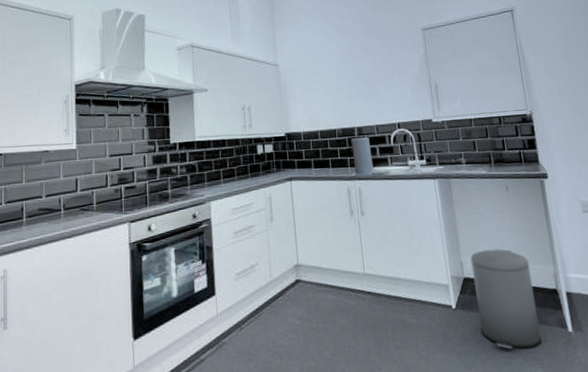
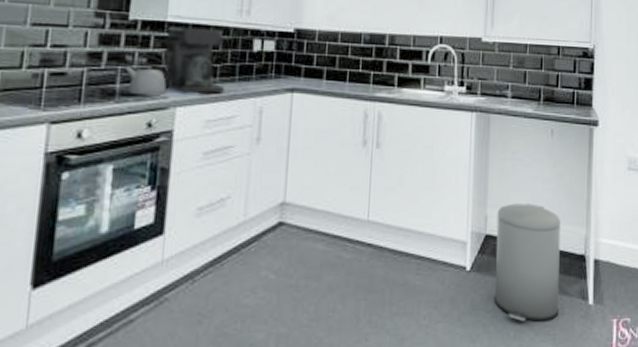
kettle: none [172,166,204,197] -> present [124,54,171,96]
coffee maker: none [197,141,242,192] -> present [164,26,224,95]
paper towel: present [351,137,390,178] -> none [376,48,420,100]

